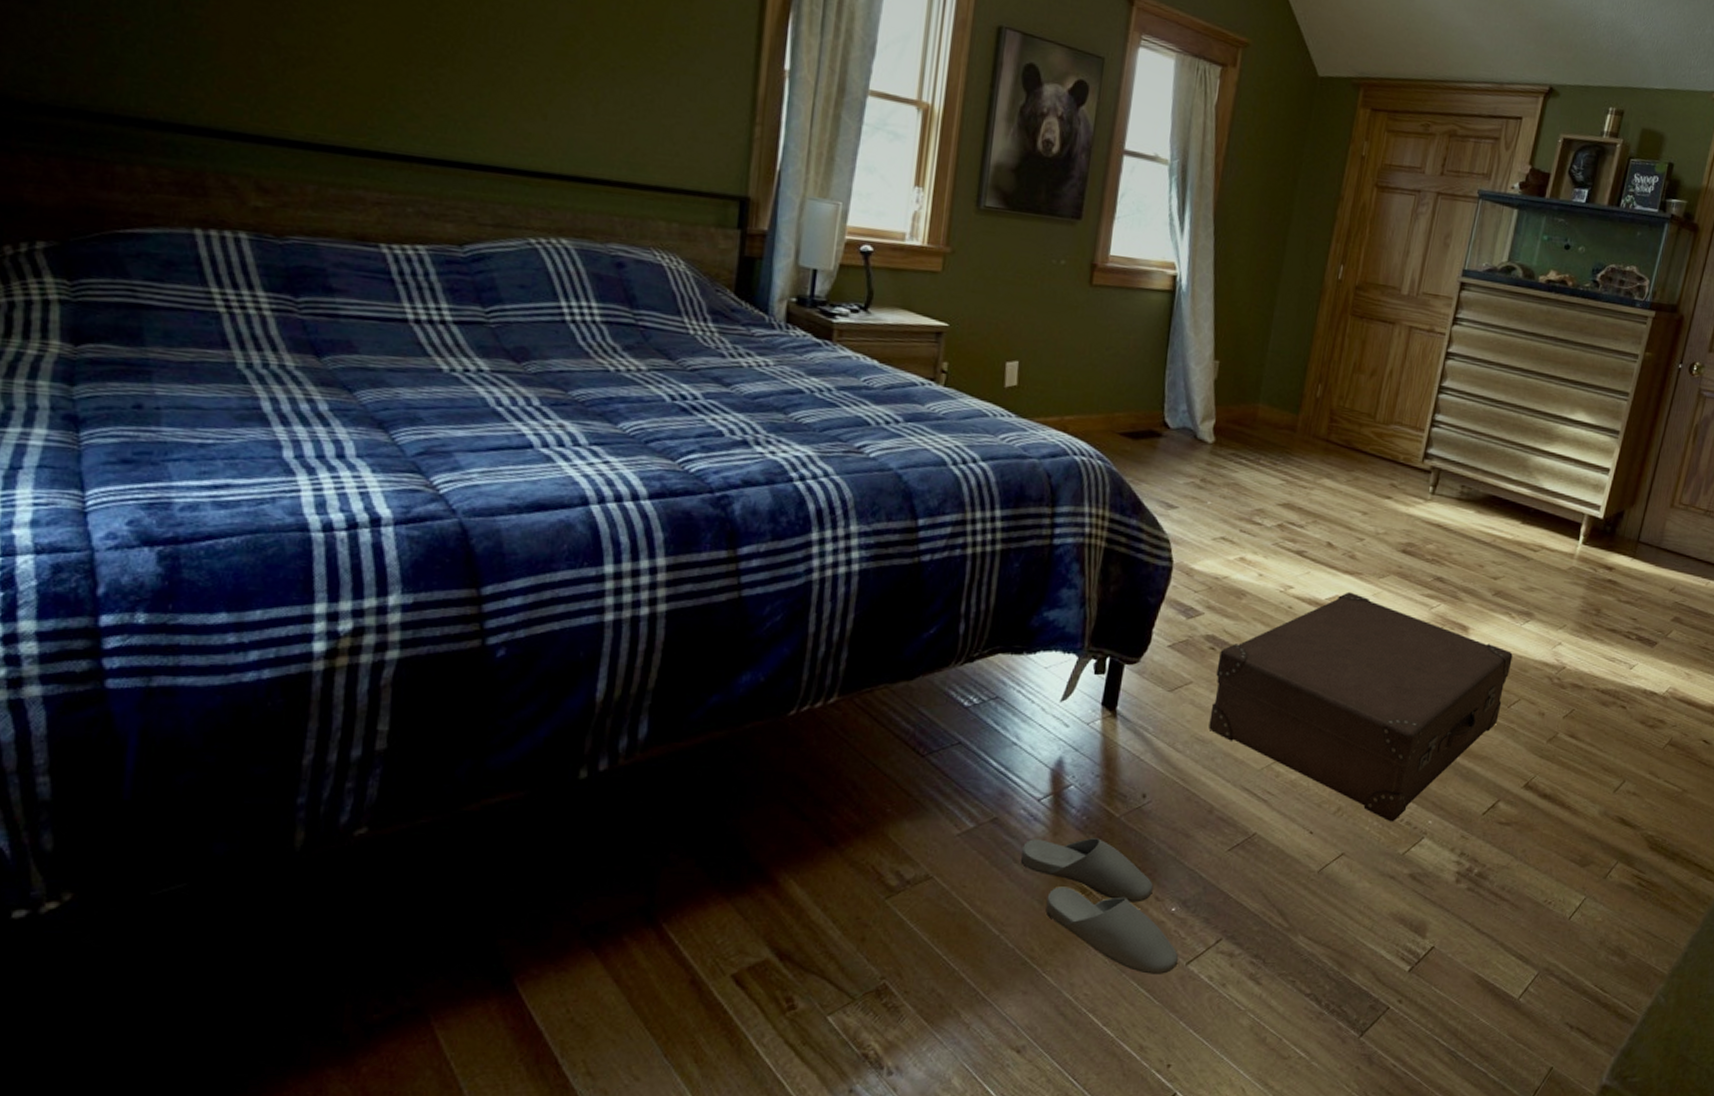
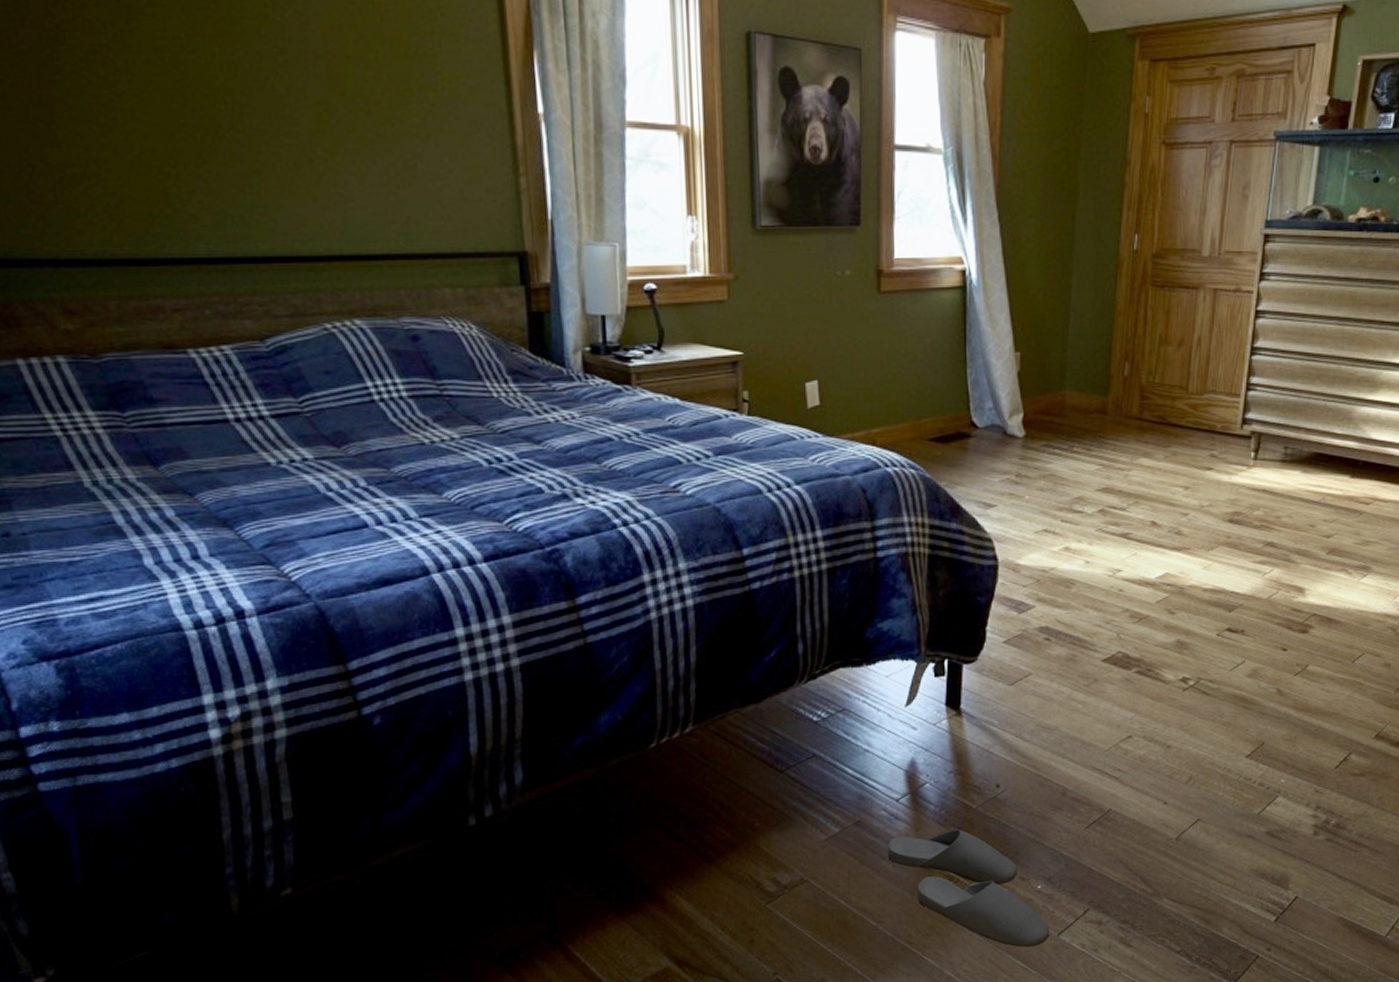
suitcase: present [1208,591,1513,822] -> none [1053,568,1353,785]

